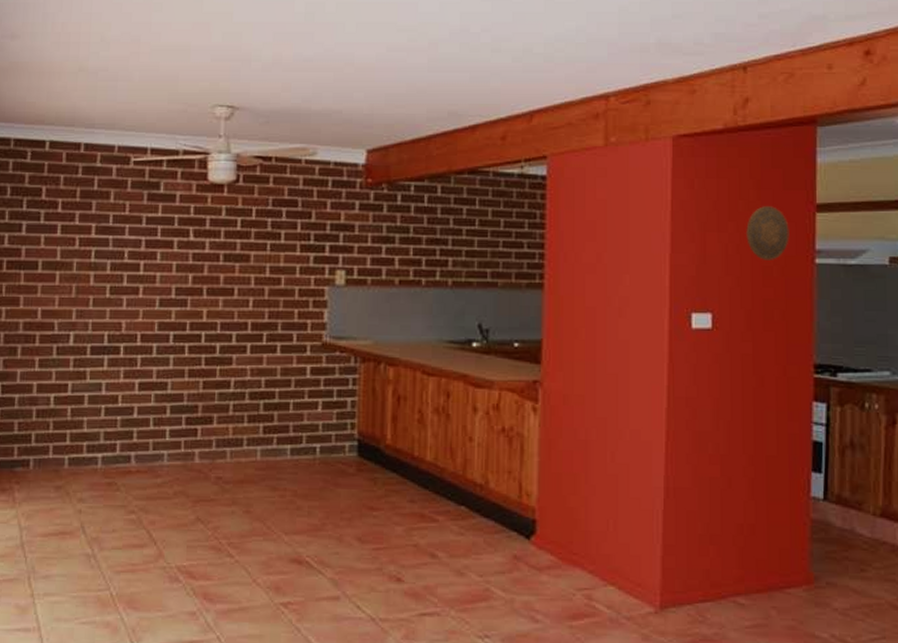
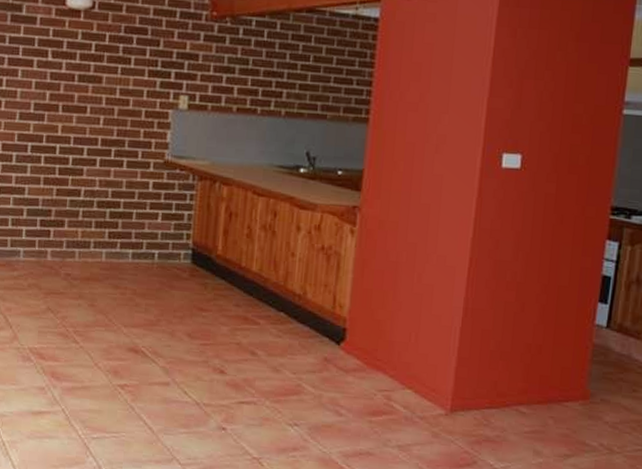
decorative plate: present [745,206,790,260] -> none [560,58,602,109]

